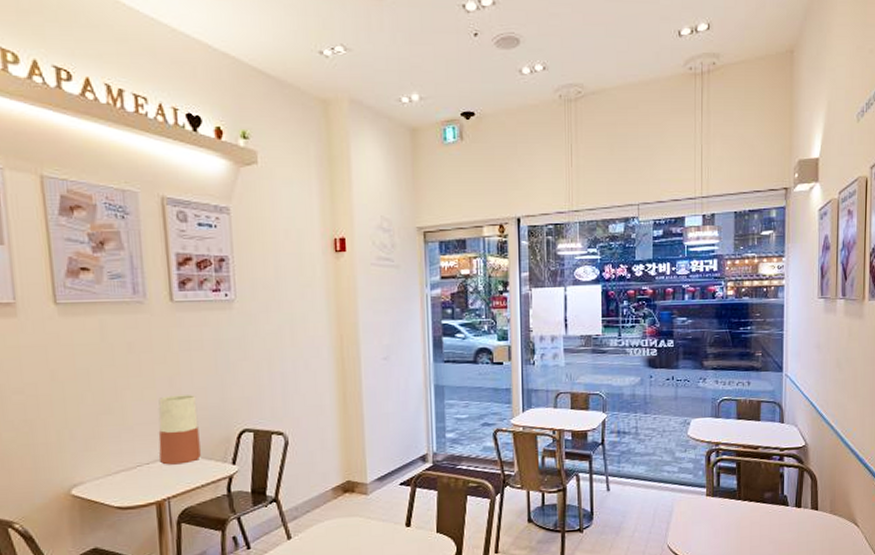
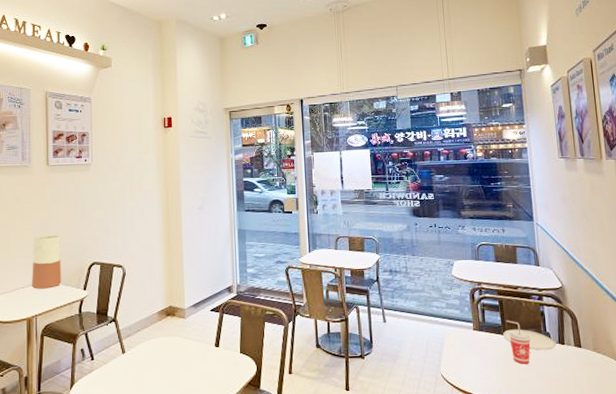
plate: none [738,493,793,515] -> present [503,329,557,351]
beverage cup: none [742,483,767,530] -> present [506,320,531,364]

